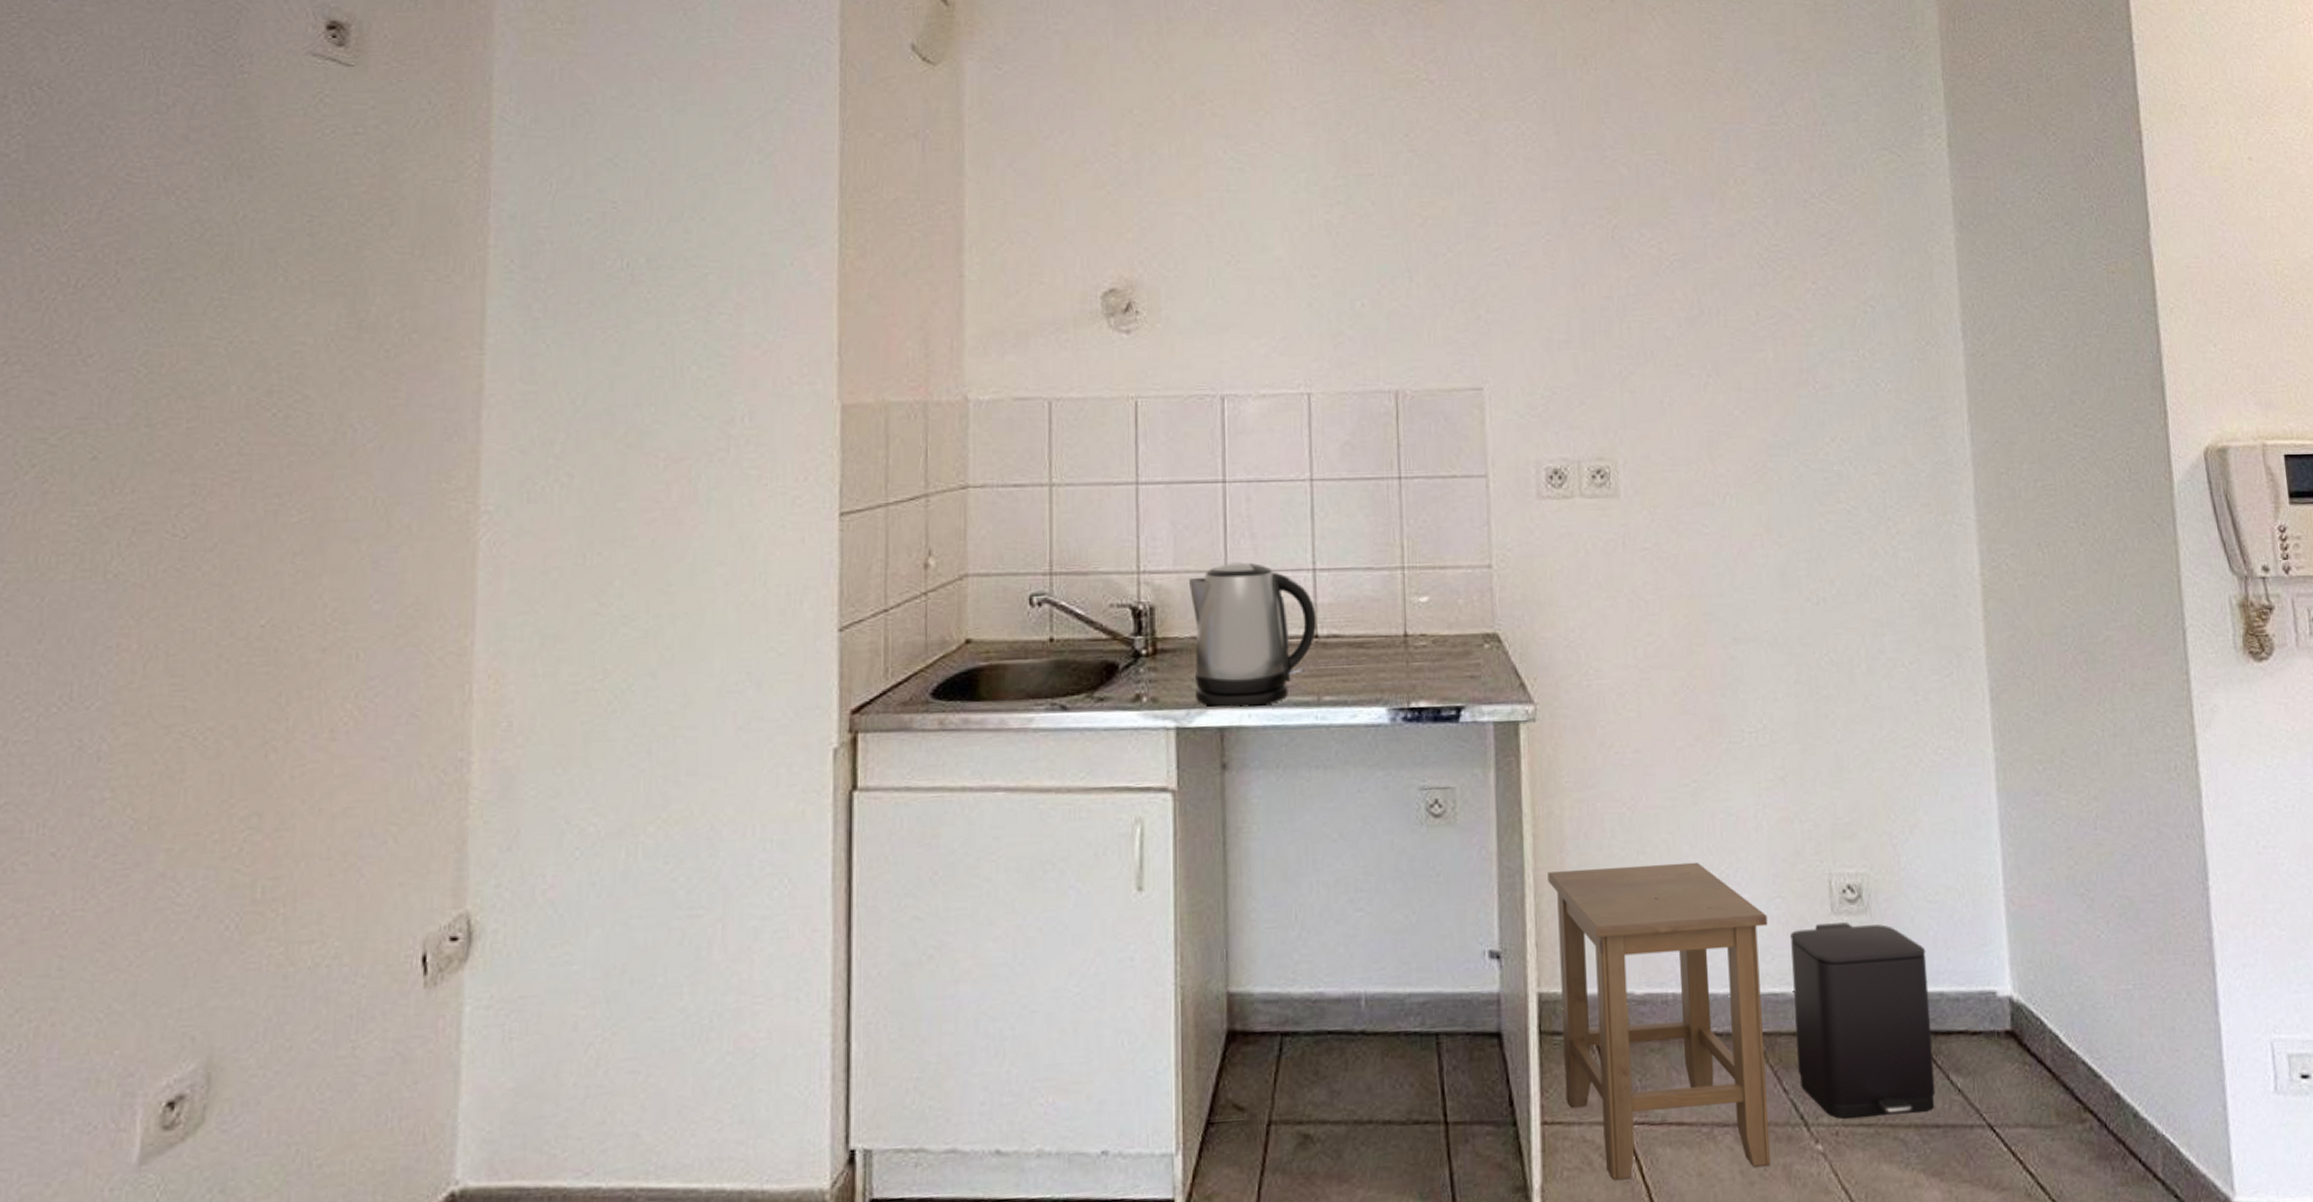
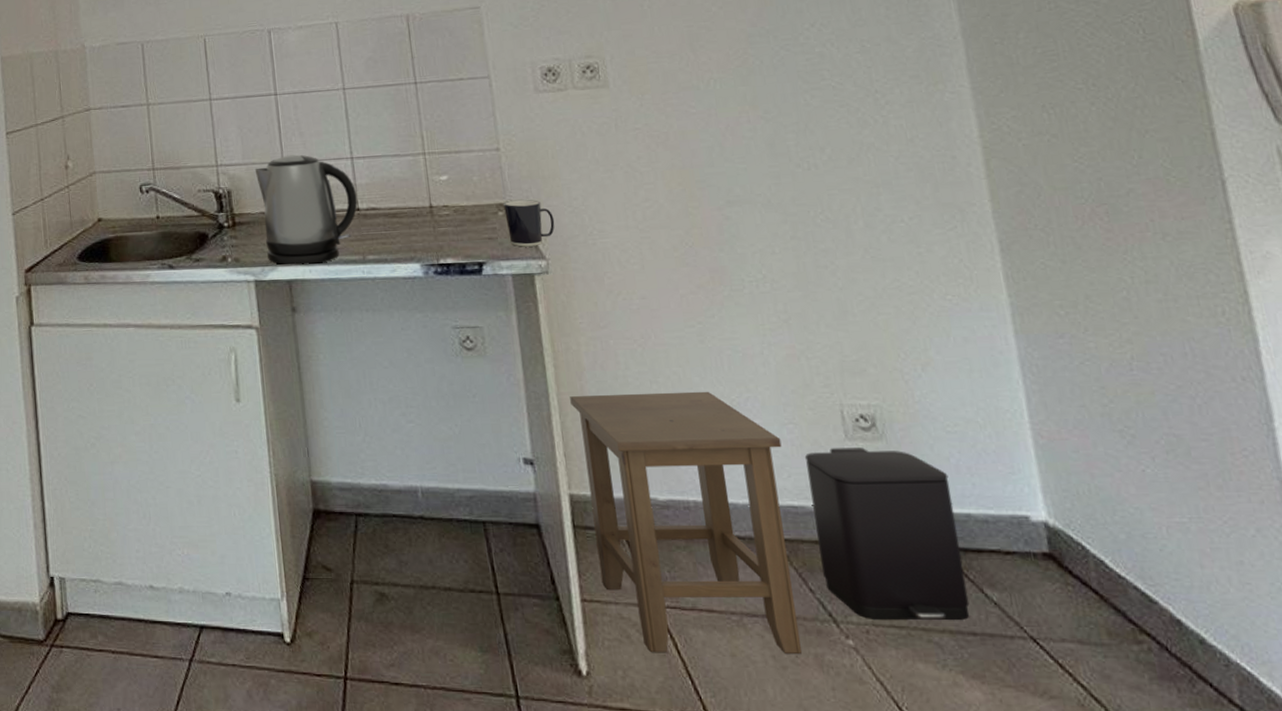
mug: none [1491,629,1547,688] -> present [503,199,555,247]

